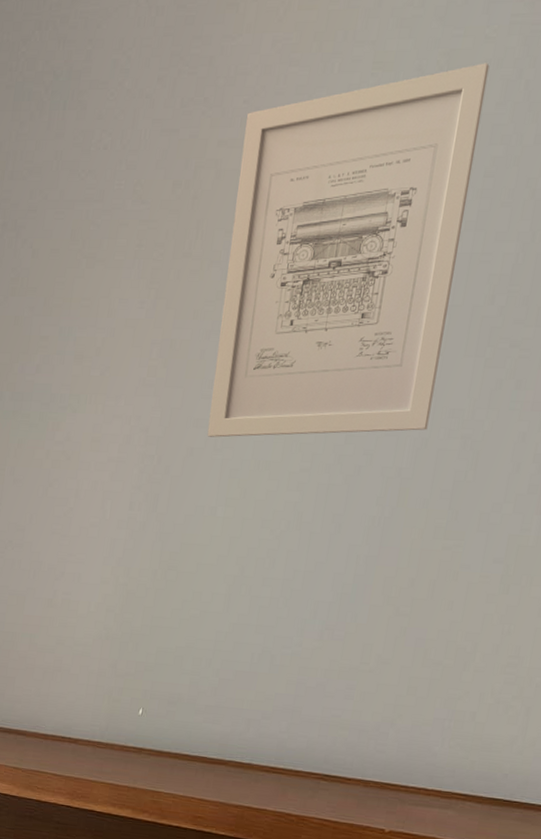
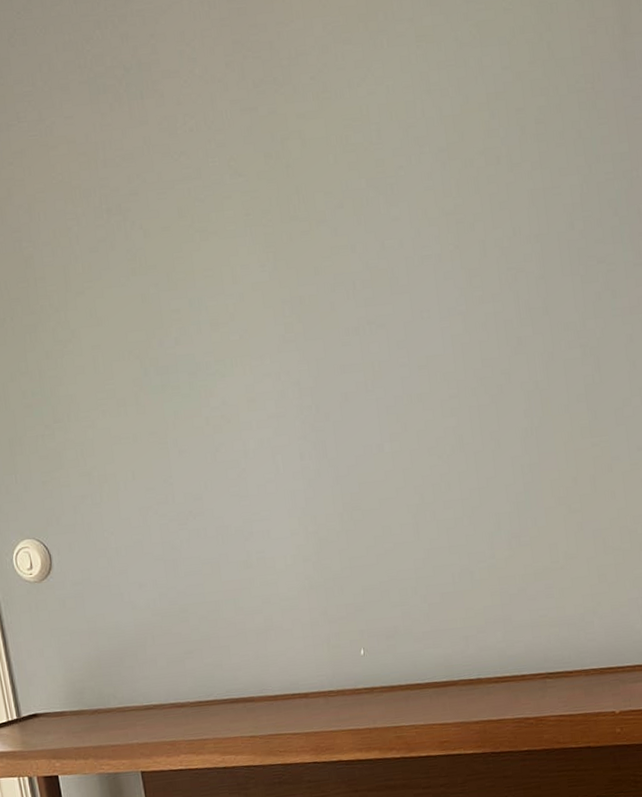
wall art: present [207,63,490,438] -> none [317,30,550,380]

